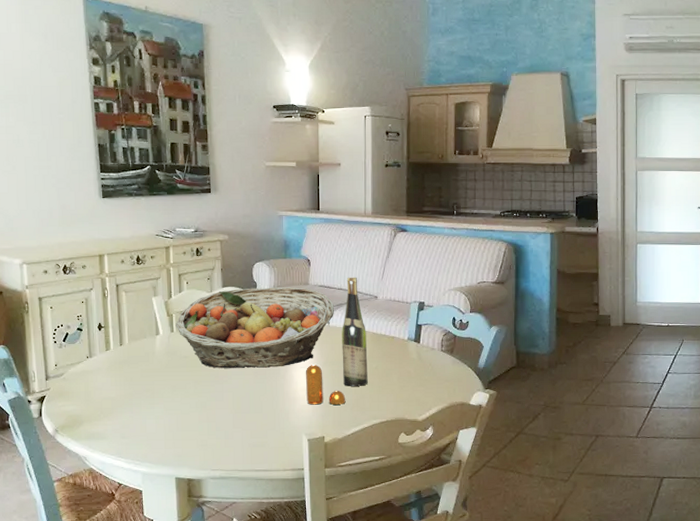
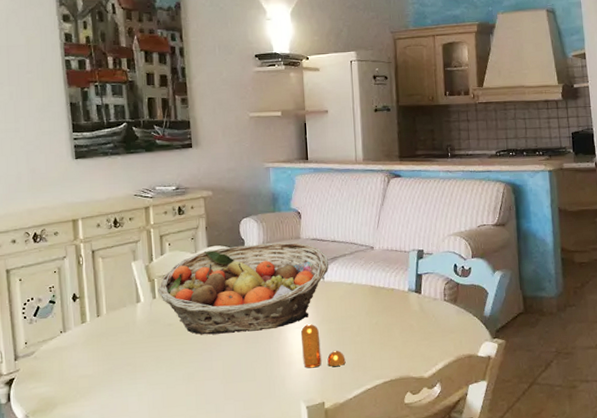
wine bottle: present [342,277,368,386] -> none [337,227,369,345]

